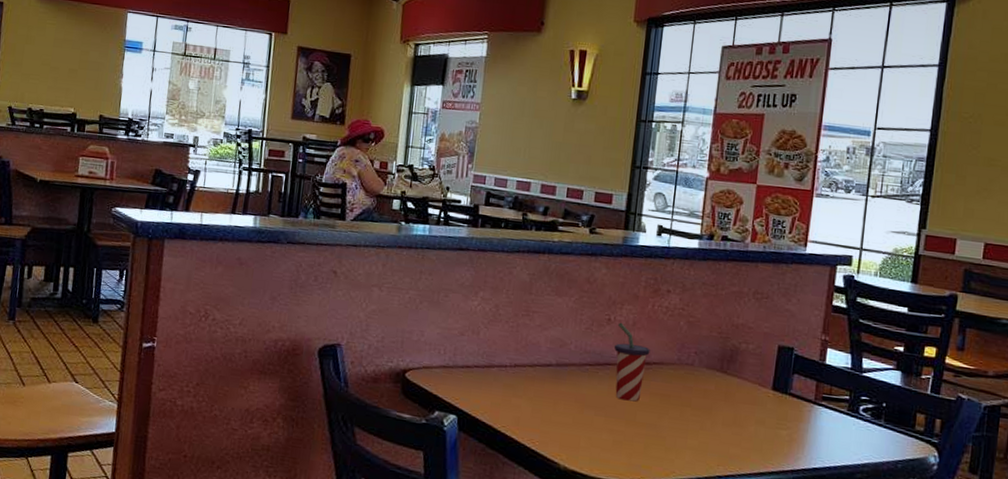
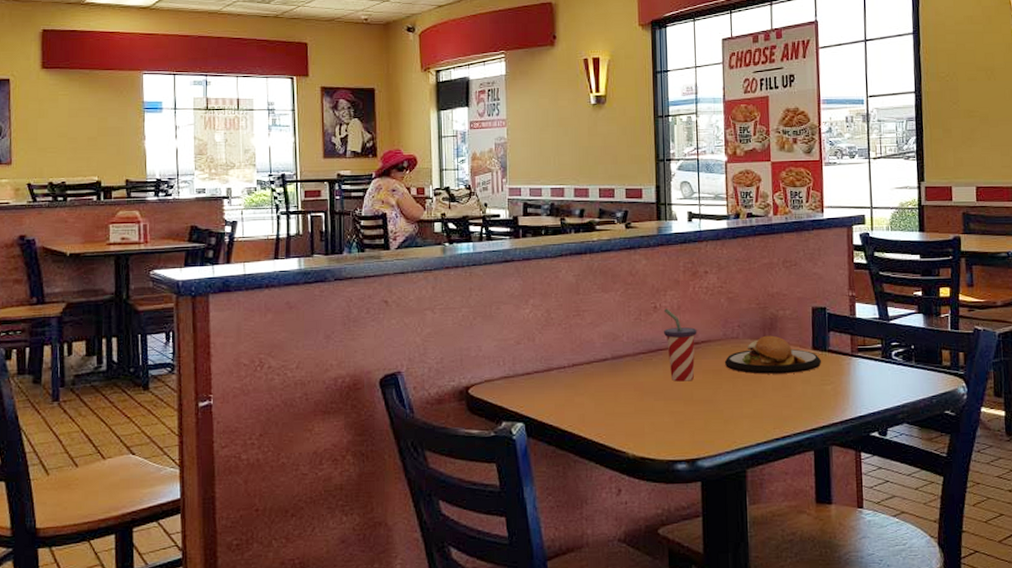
burger: none [674,367,781,412] -> present [724,335,822,374]

